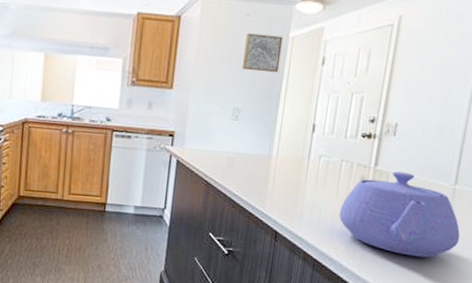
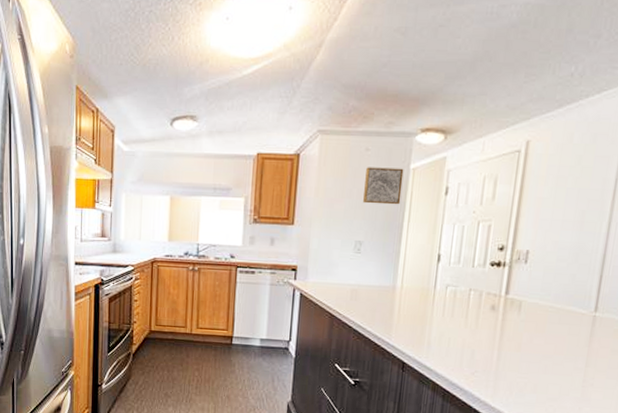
teapot: present [339,171,460,258] -> none [469,299,603,388]

